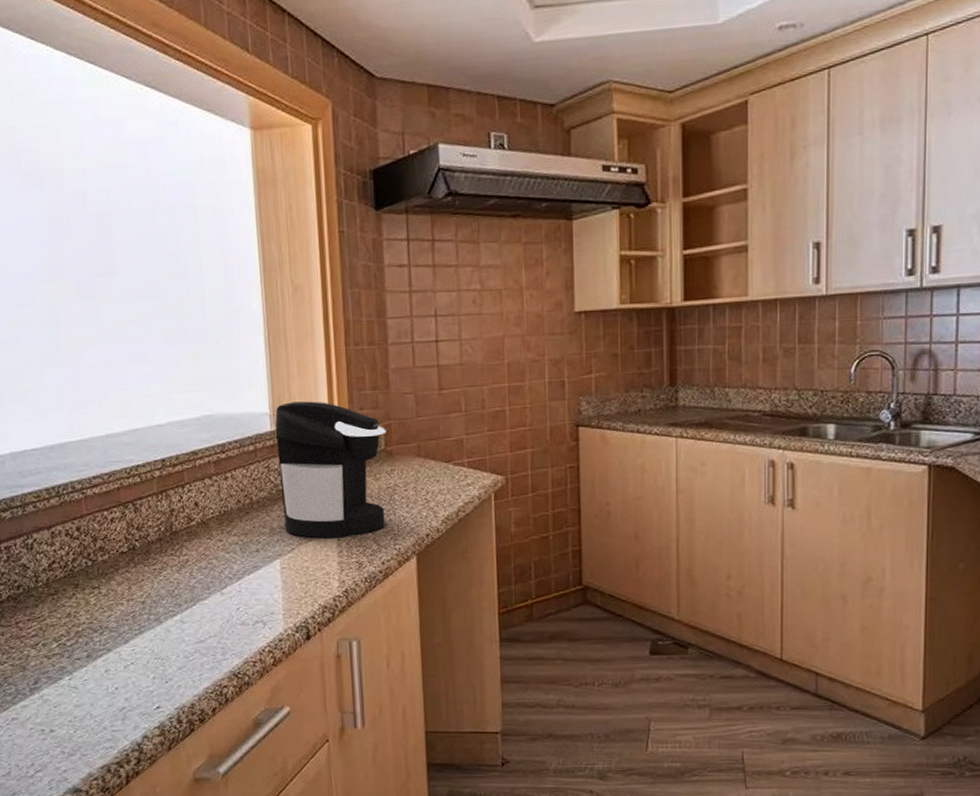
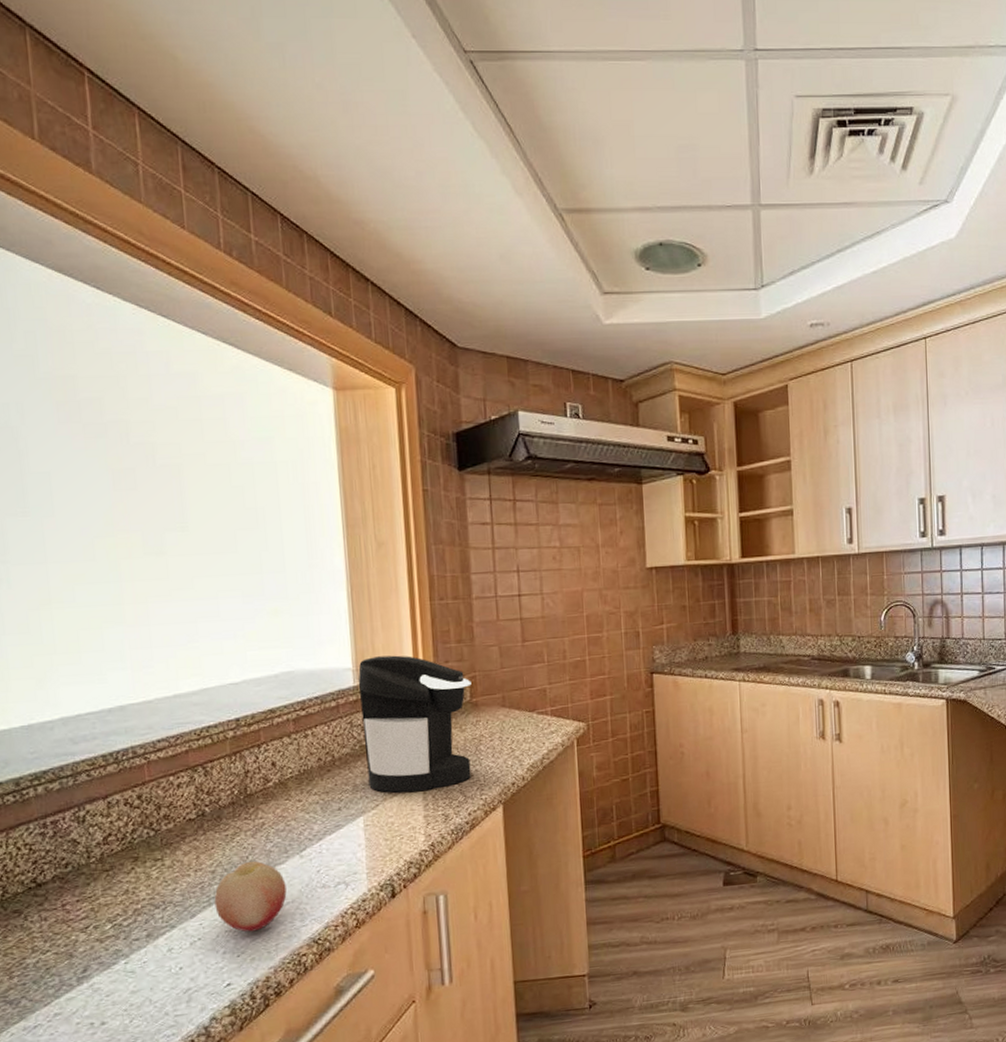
fruit: none [144,595,209,661] -> present [214,860,287,932]

